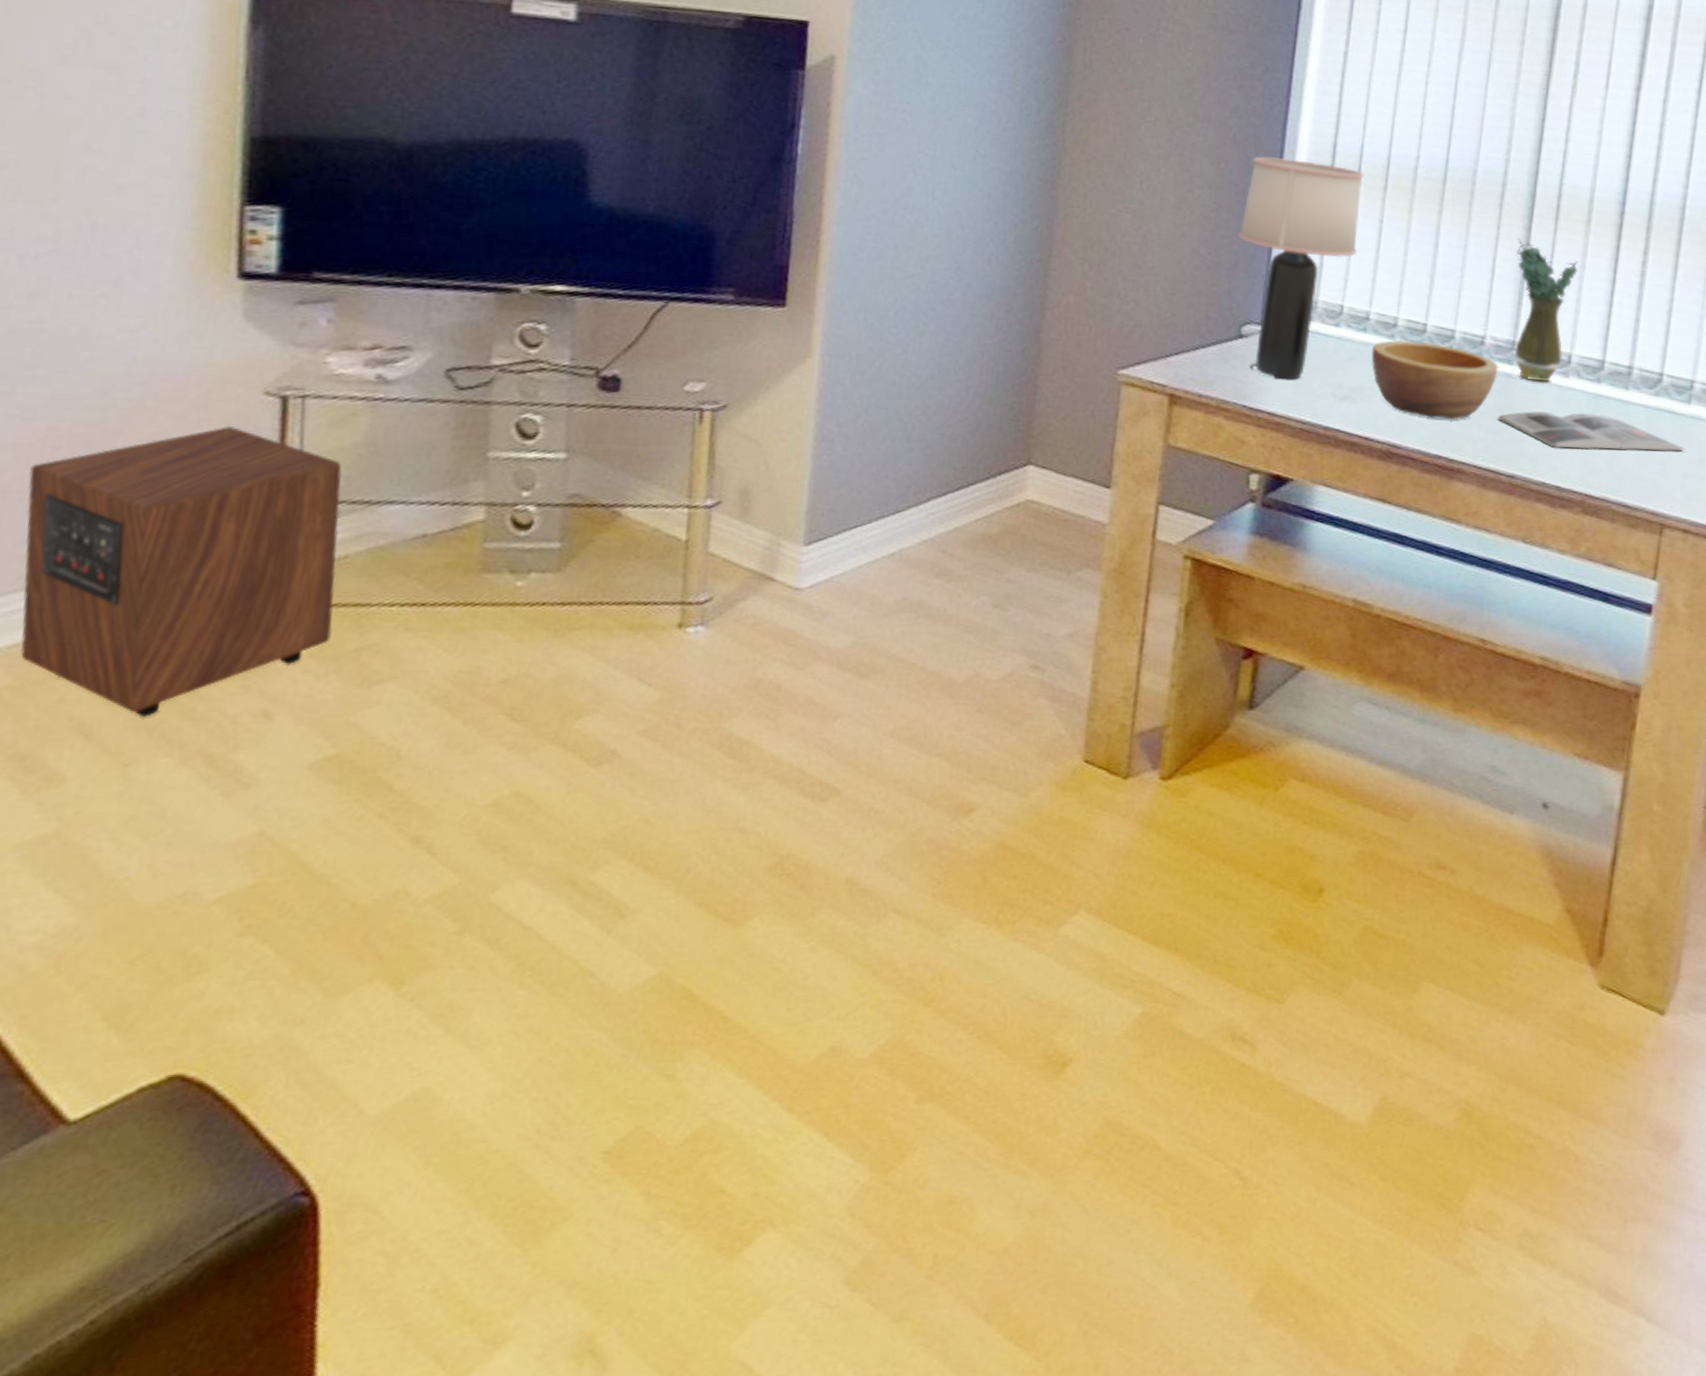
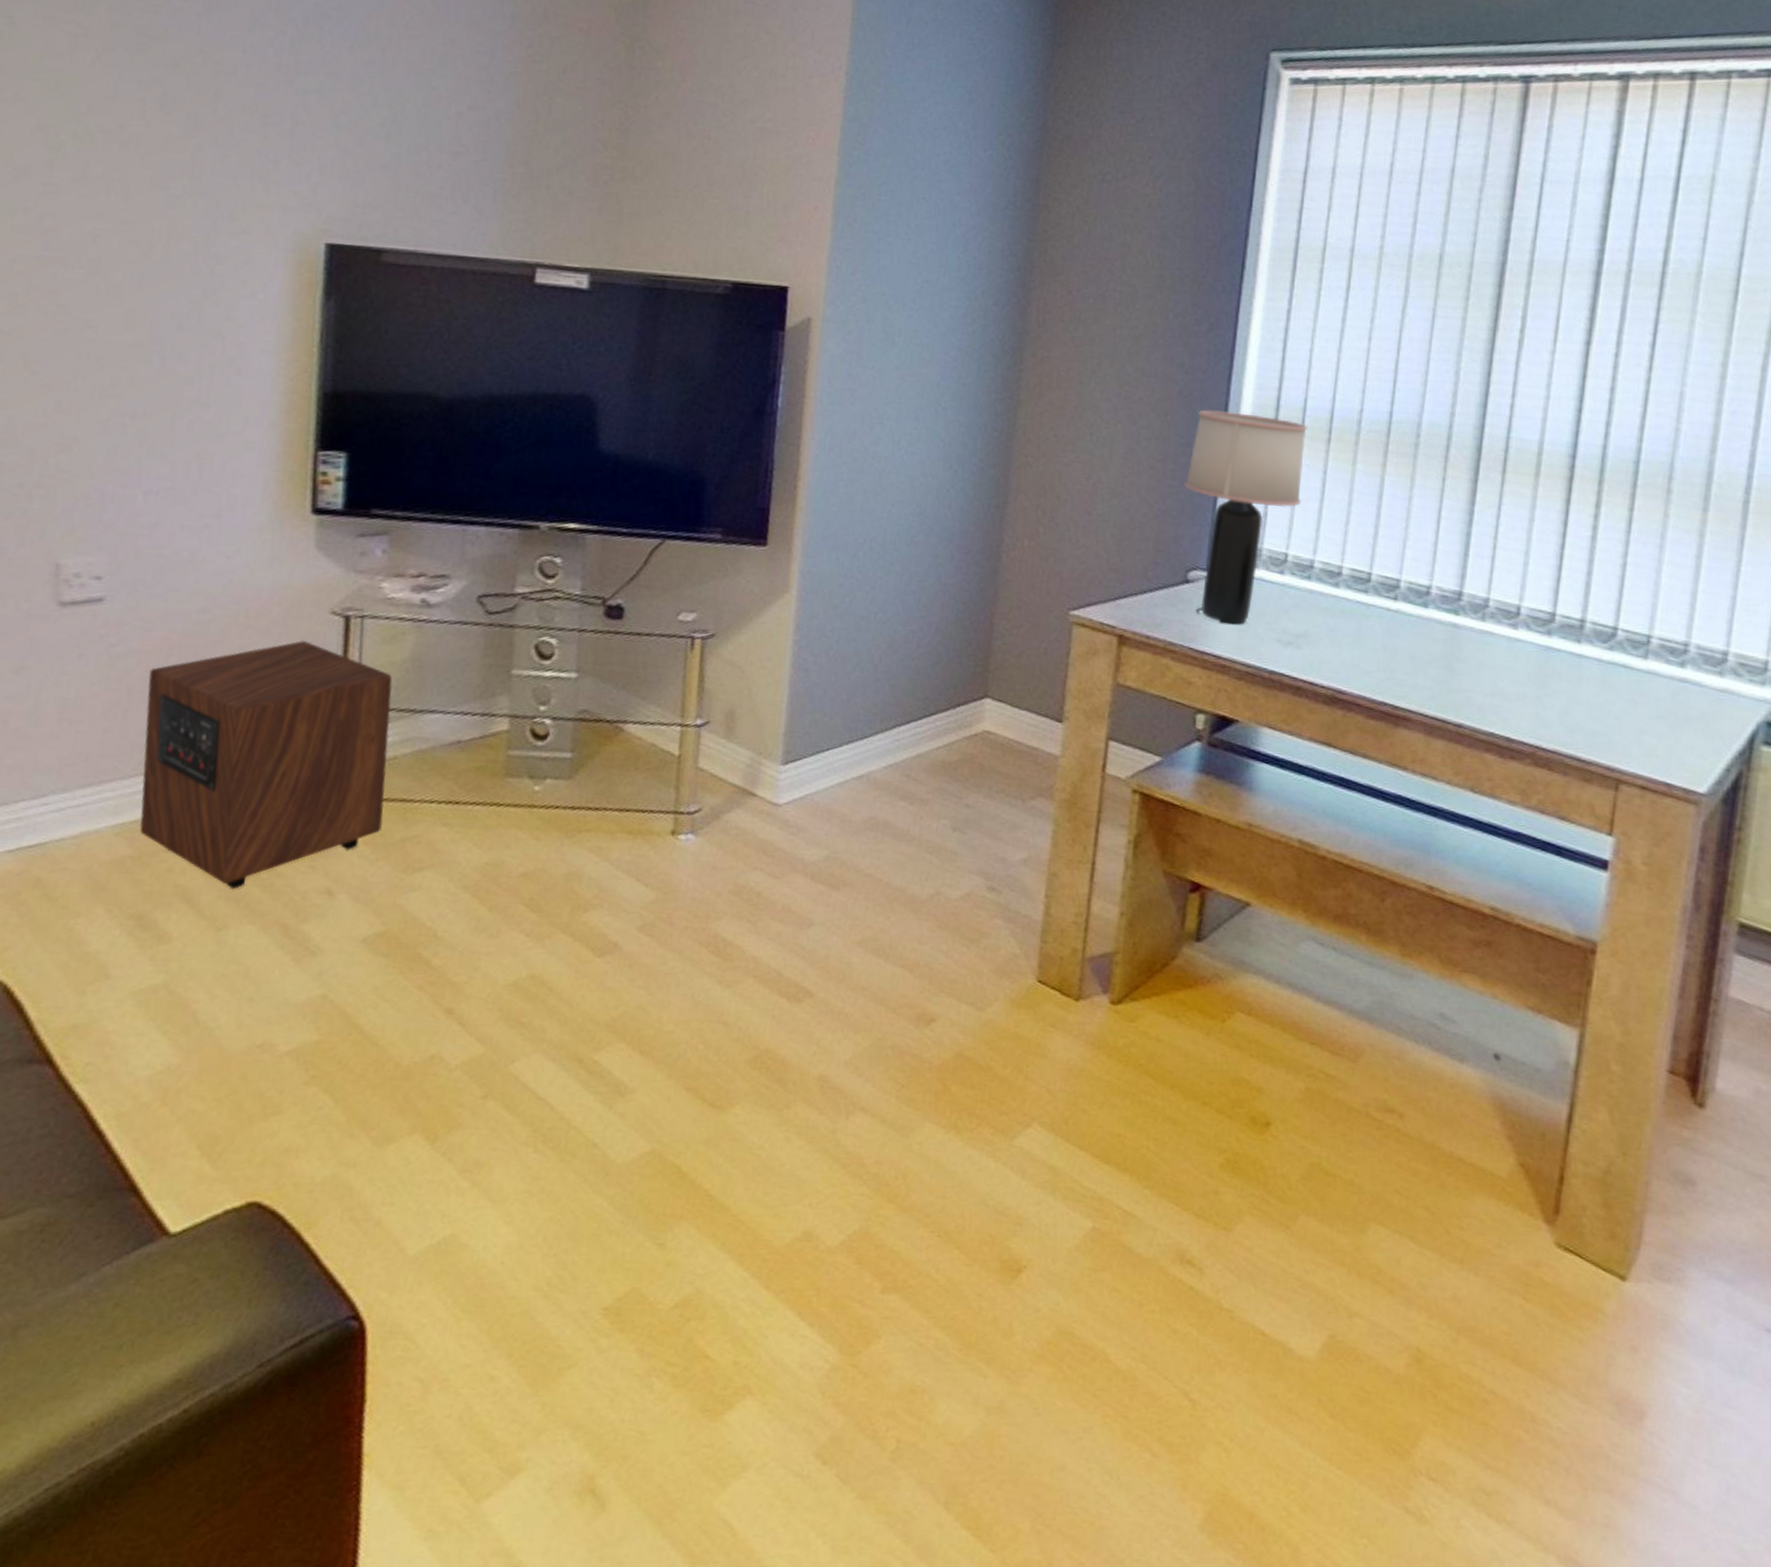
bowl: present [1371,340,1498,420] -> none [1315,588,1445,668]
magazine: present [1497,411,1686,452] -> none [1444,661,1643,707]
vase: present [1515,238,1578,382] -> none [1461,490,1526,633]

